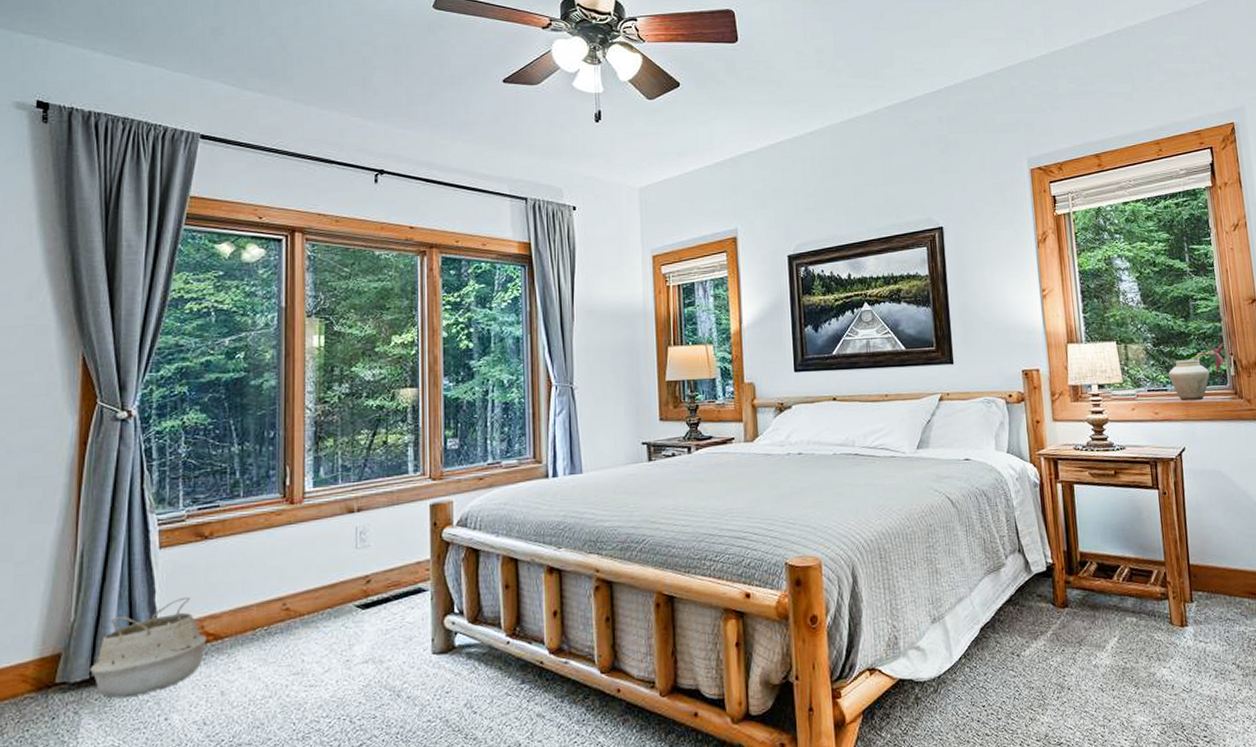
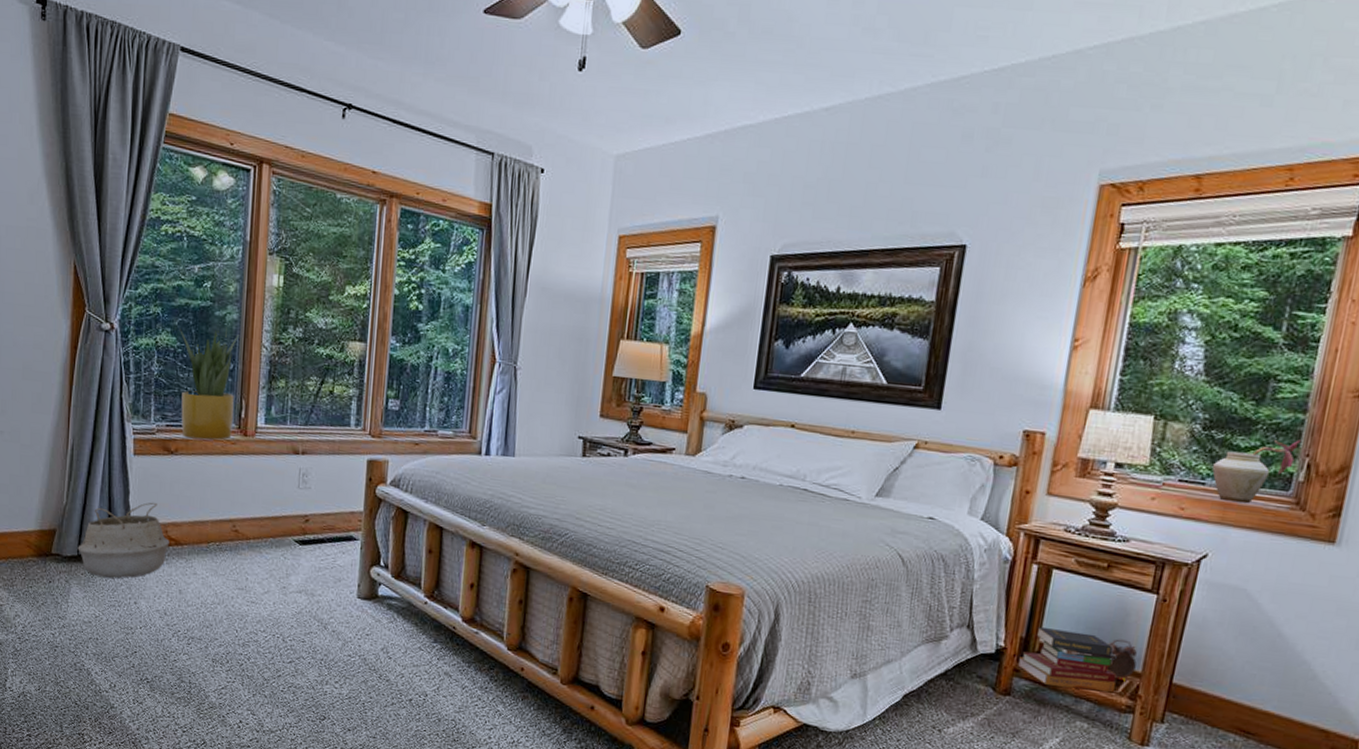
planter: none [210,396,278,518] -> present [180,328,239,441]
books: none [1066,535,1148,590] -> present [1017,627,1117,693]
alarm clock: none [1132,534,1159,572] -> present [1106,638,1138,682]

